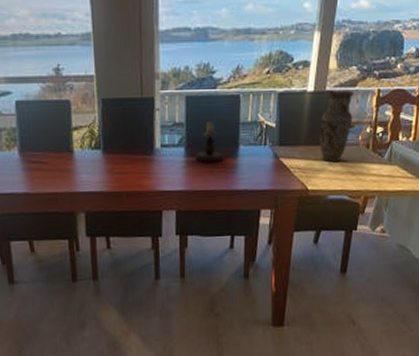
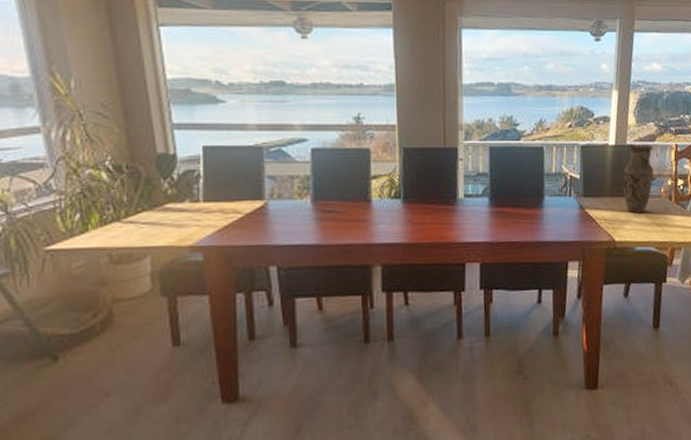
candlestick: present [195,120,224,162] -> none [499,171,529,213]

